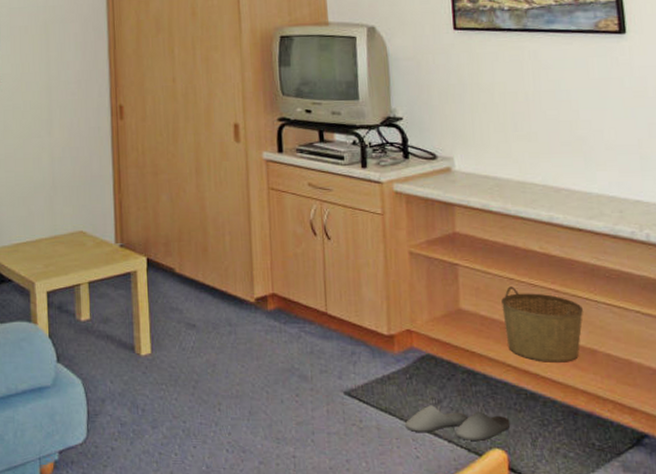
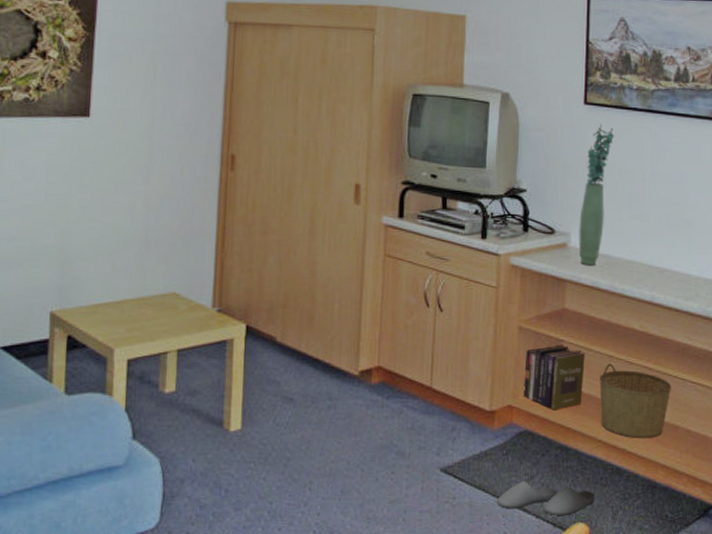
books: none [420,269,485,335] -> present [523,345,585,411]
vase: none [461,47,490,189] -> present [578,124,615,266]

